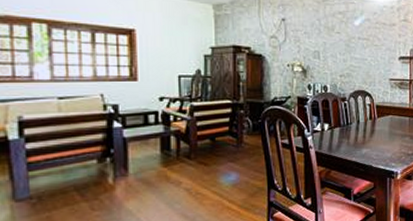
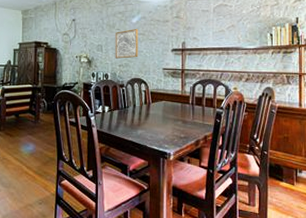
wall art: none [335,32,362,68] -> present [115,28,138,59]

